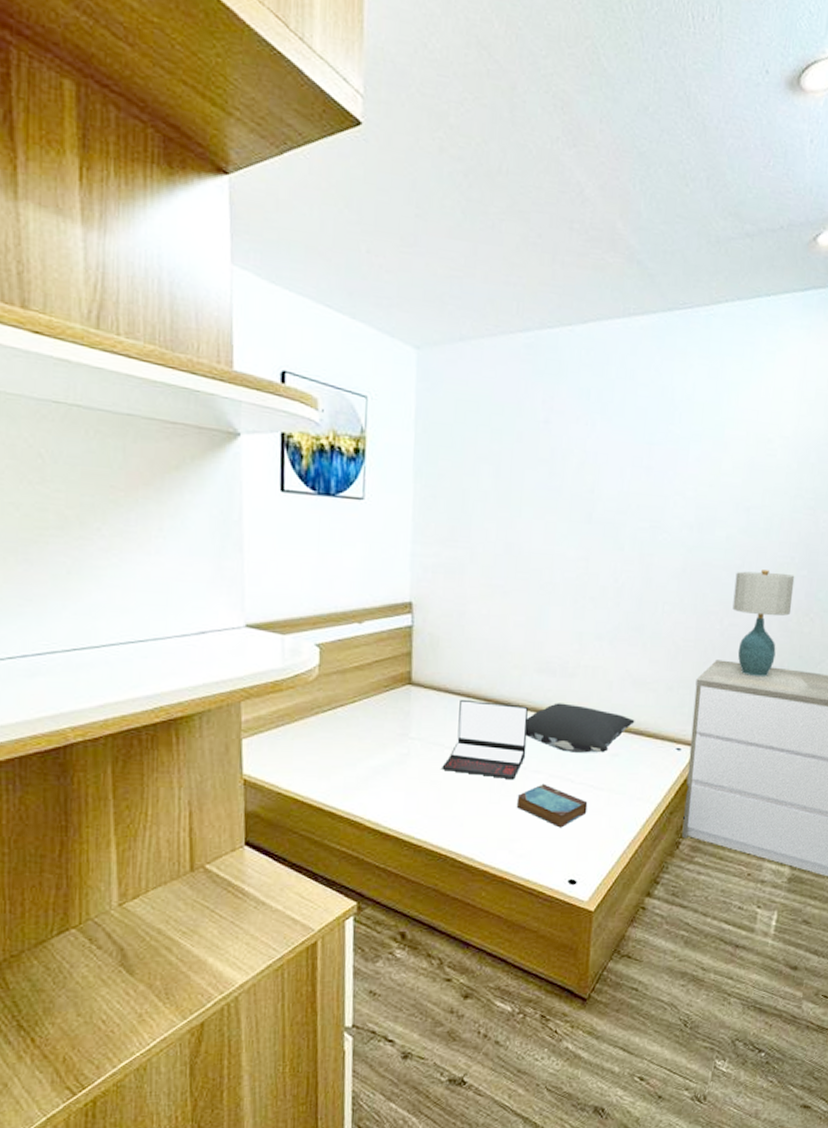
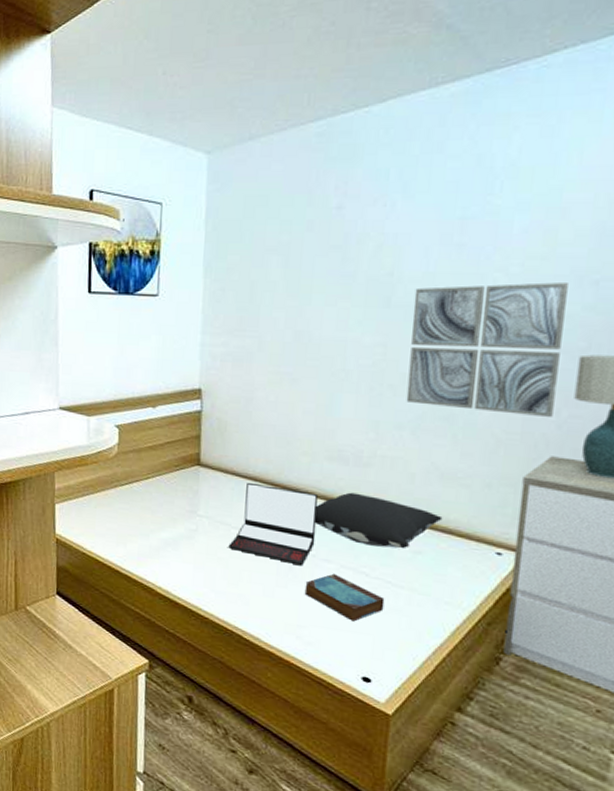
wall art: none [605,505,728,625] -> present [406,281,568,417]

